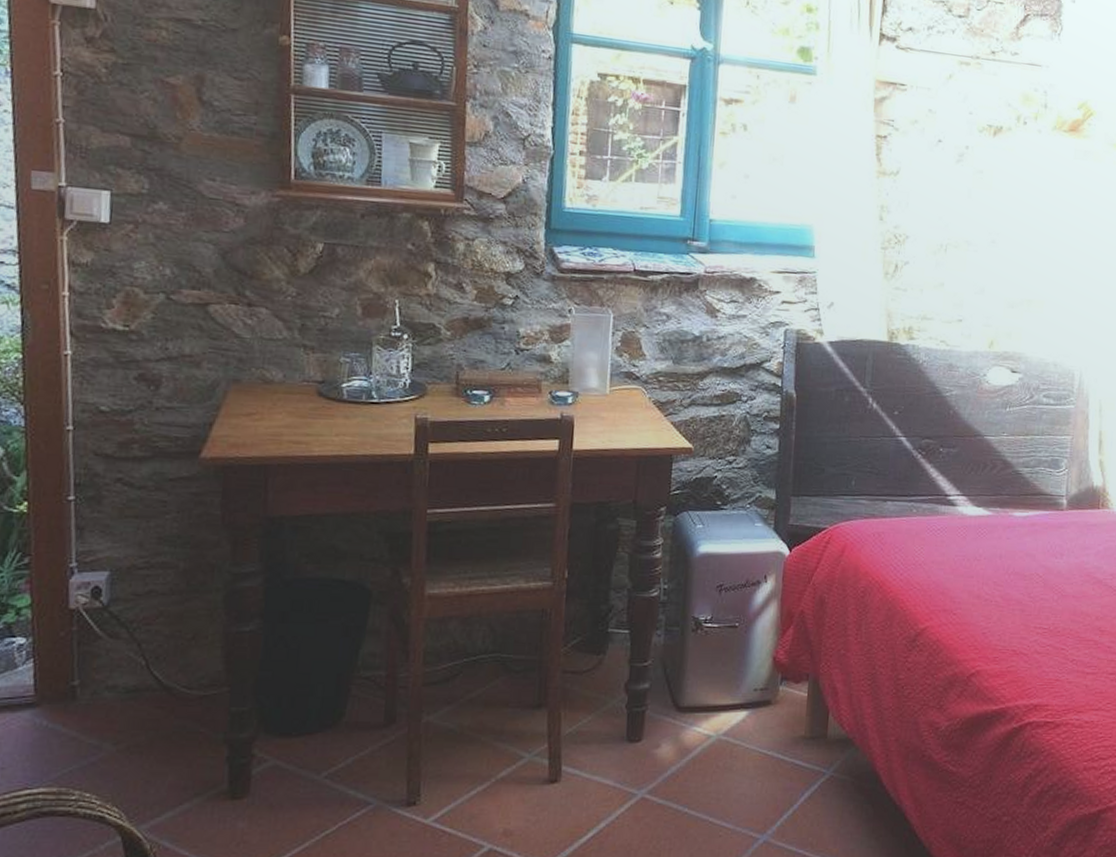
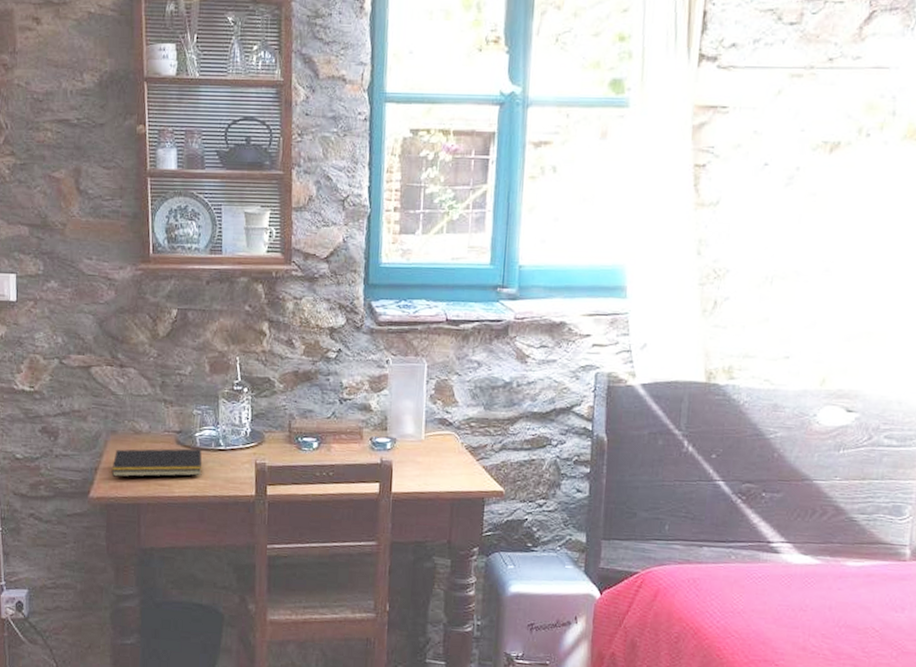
notepad: none [231,401,350,434] -> present [111,448,202,477]

